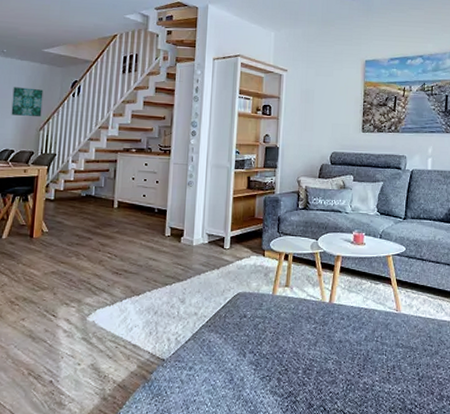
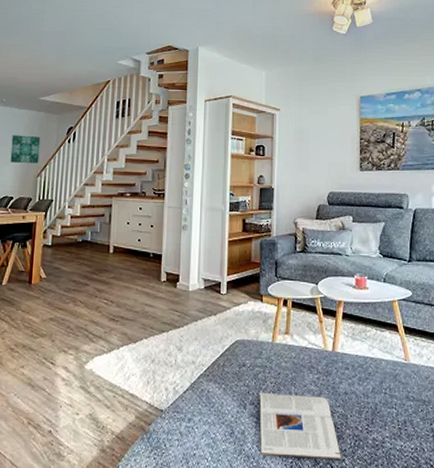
magazine: none [258,341,334,402] -> present [259,392,342,460]

